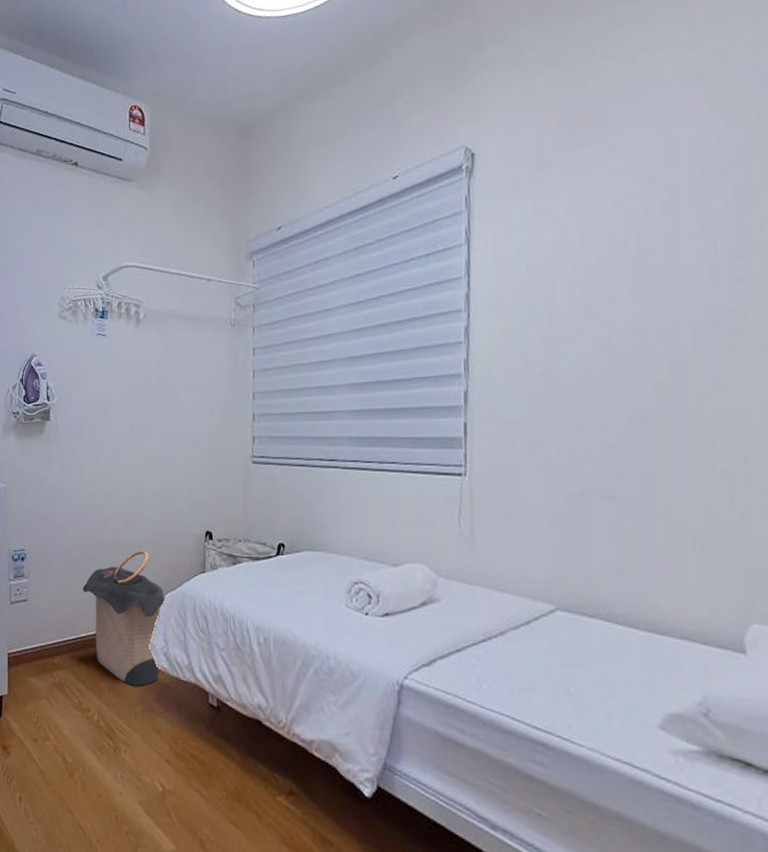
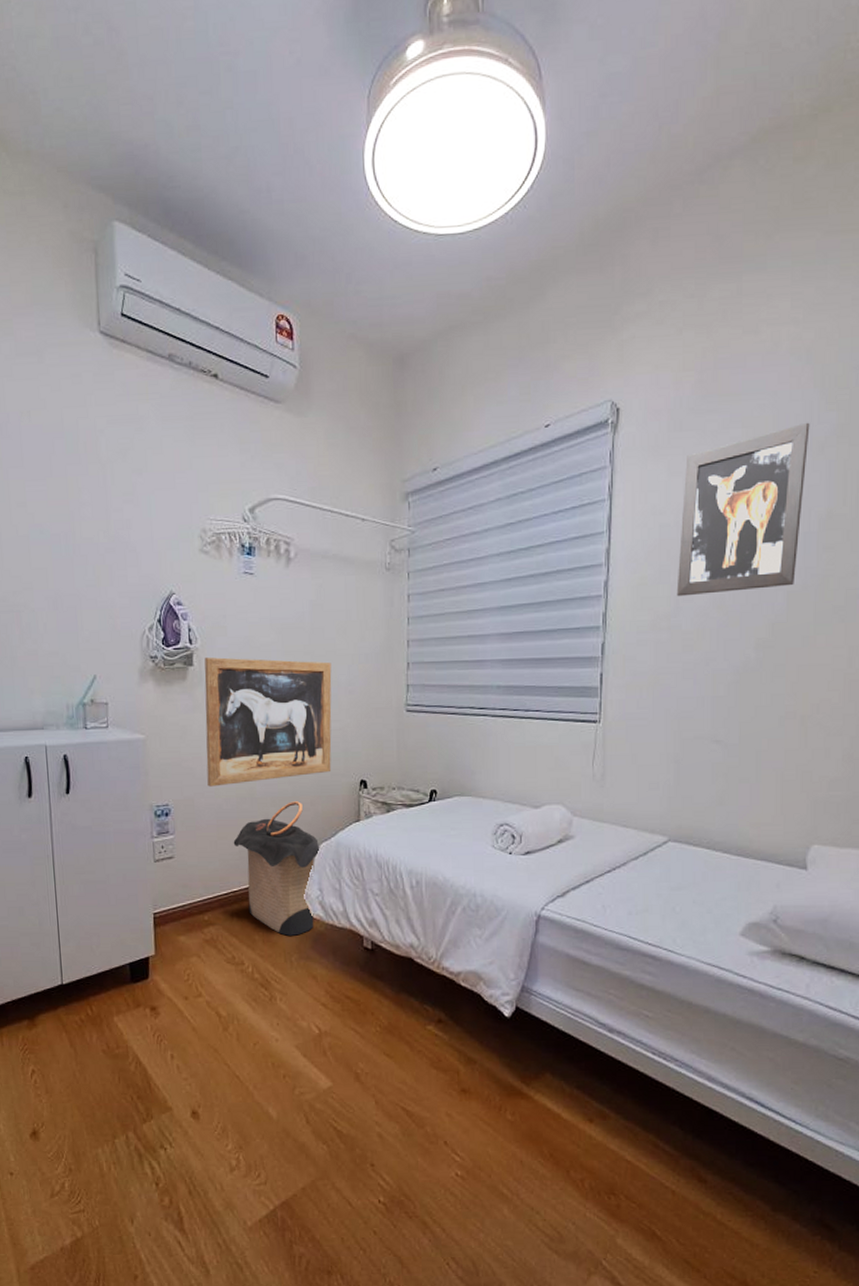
wall art: none [59,412,178,534] -> present [204,657,332,787]
wall art: none [550,145,708,340] -> present [676,422,810,597]

